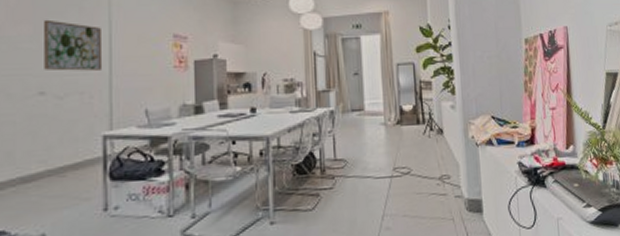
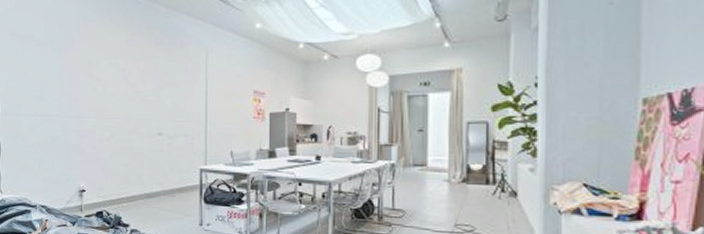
wall art: present [42,19,101,71] -> none [160,78,200,118]

